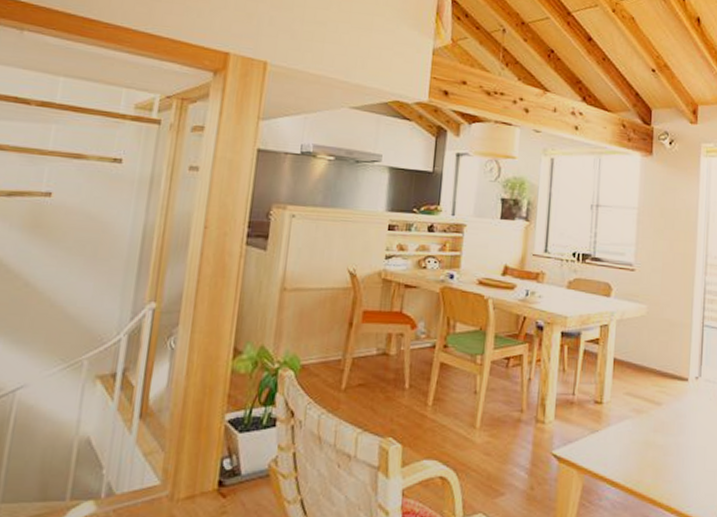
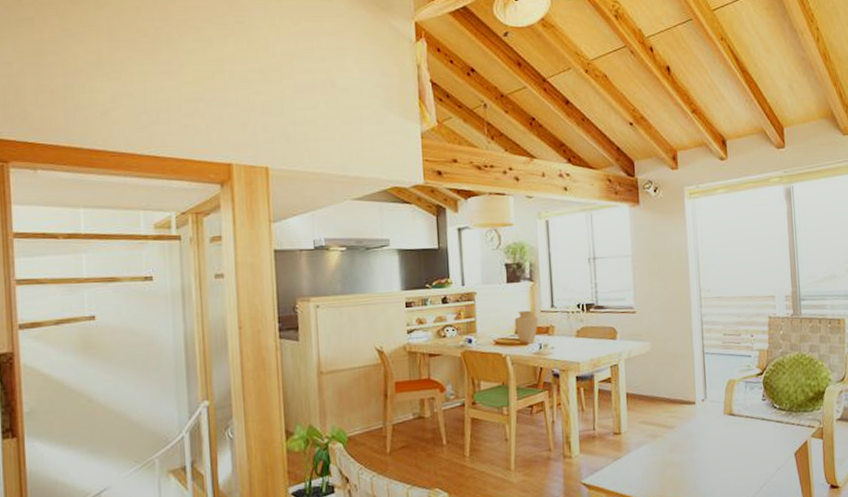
vase: none [502,251,528,290] -> present [514,310,538,345]

